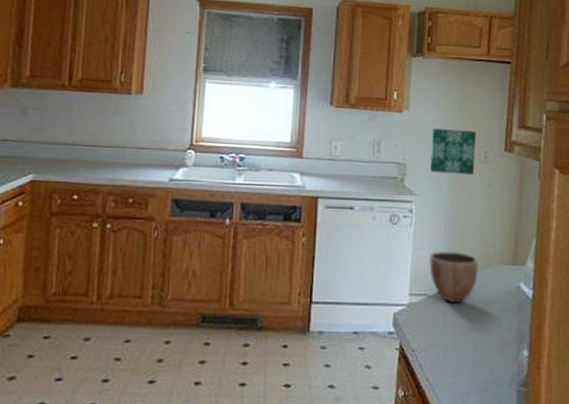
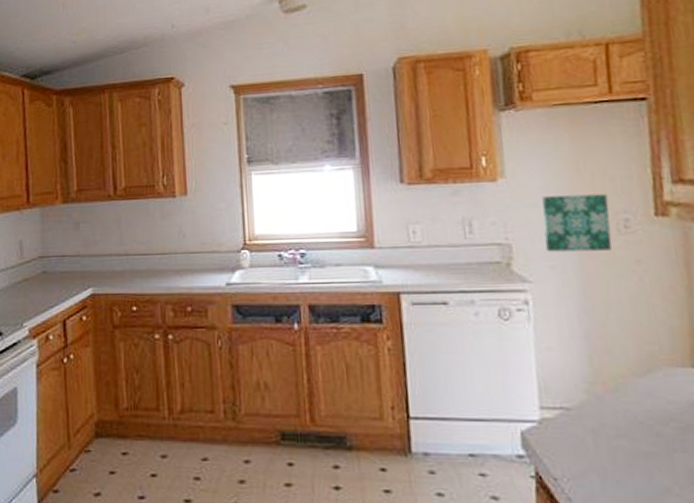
decorative bowl: present [429,251,478,304] -> none [561,351,639,420]

